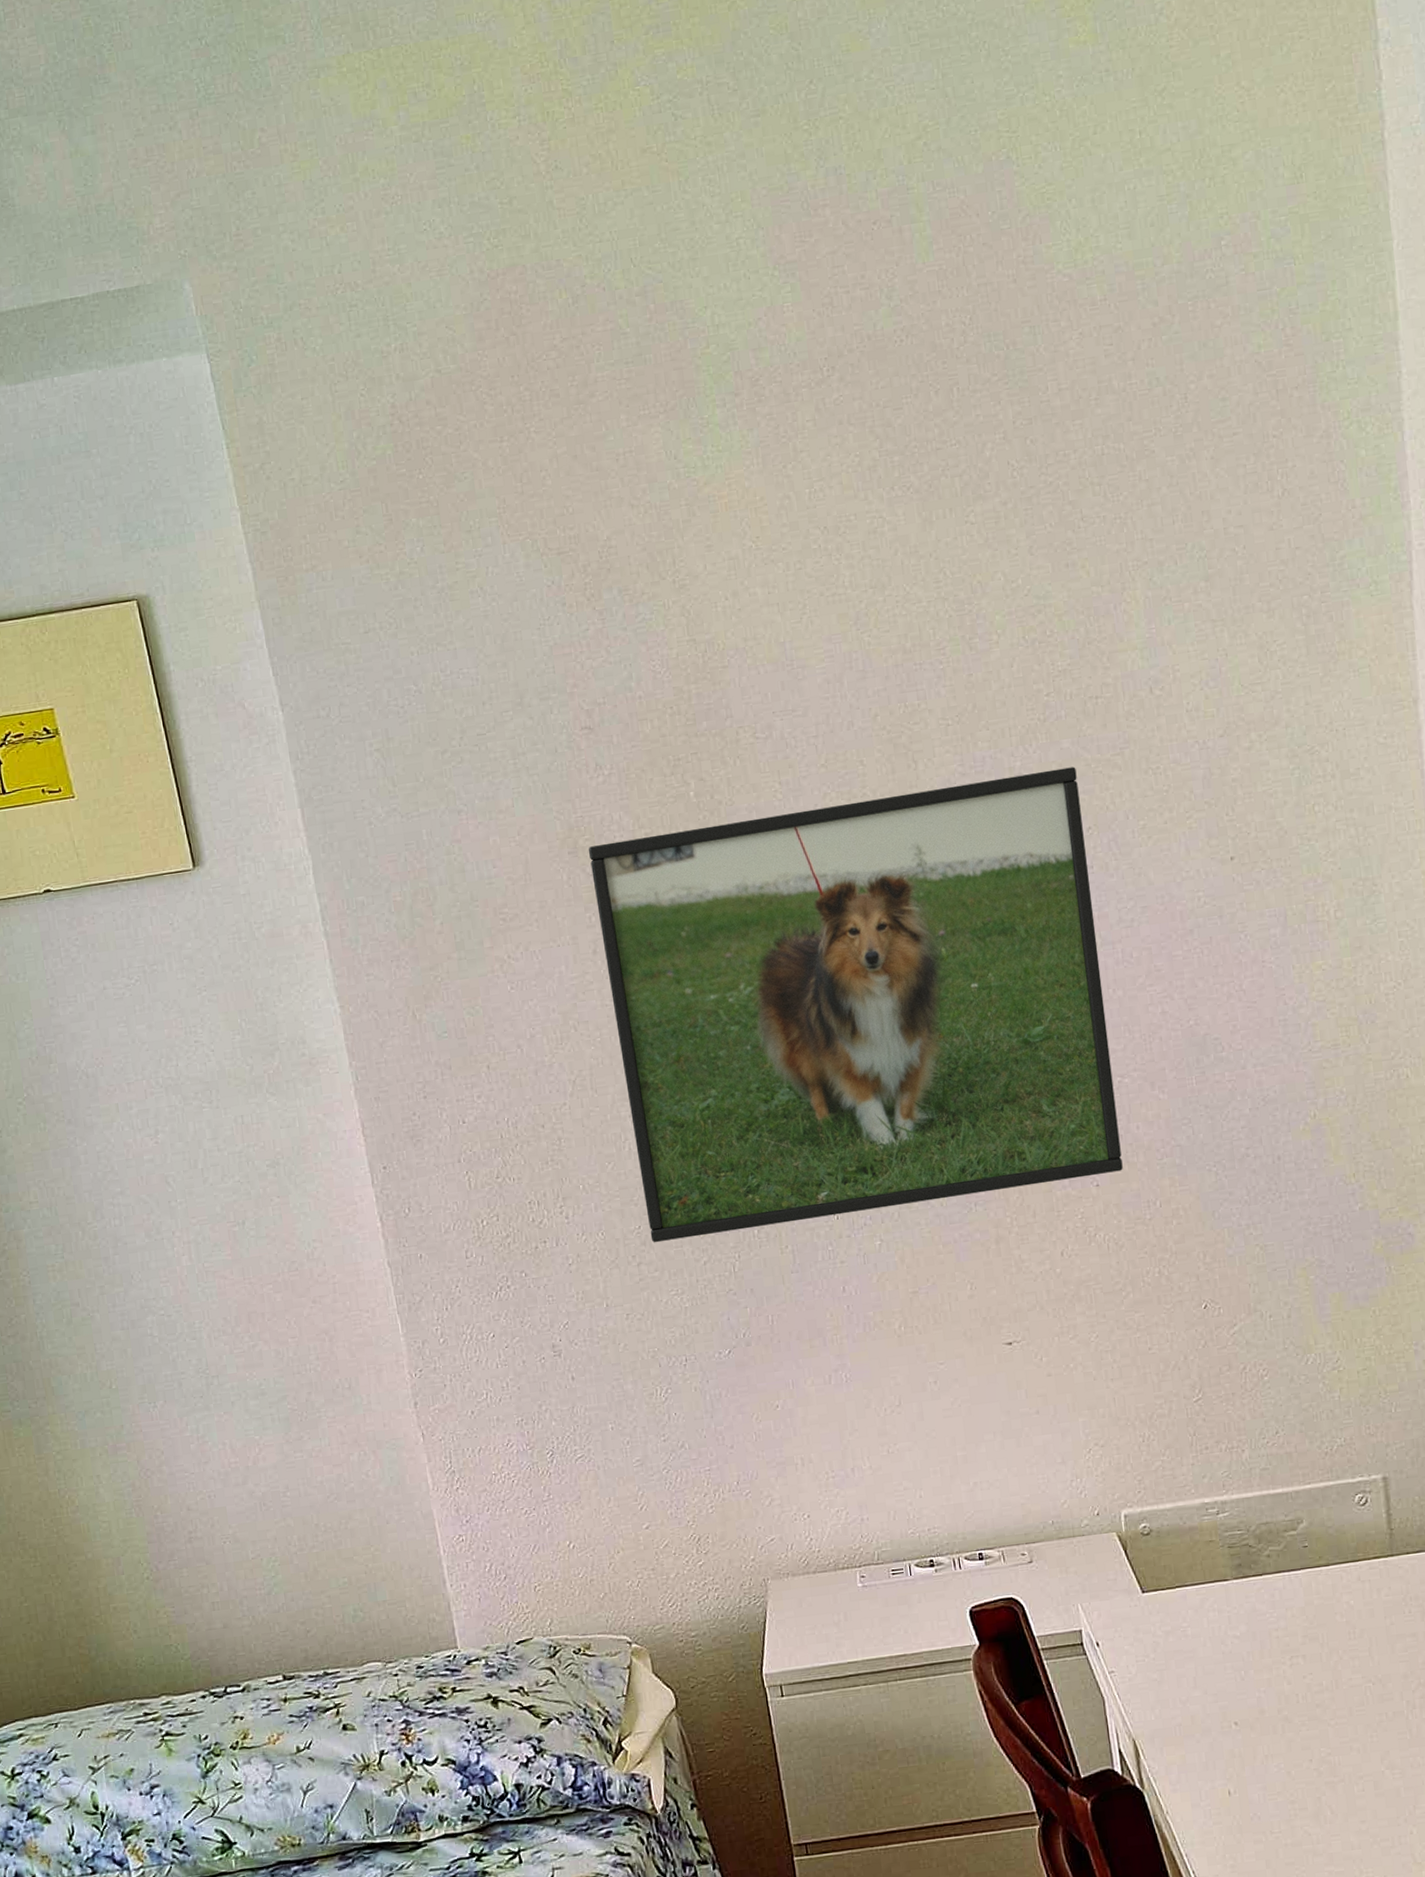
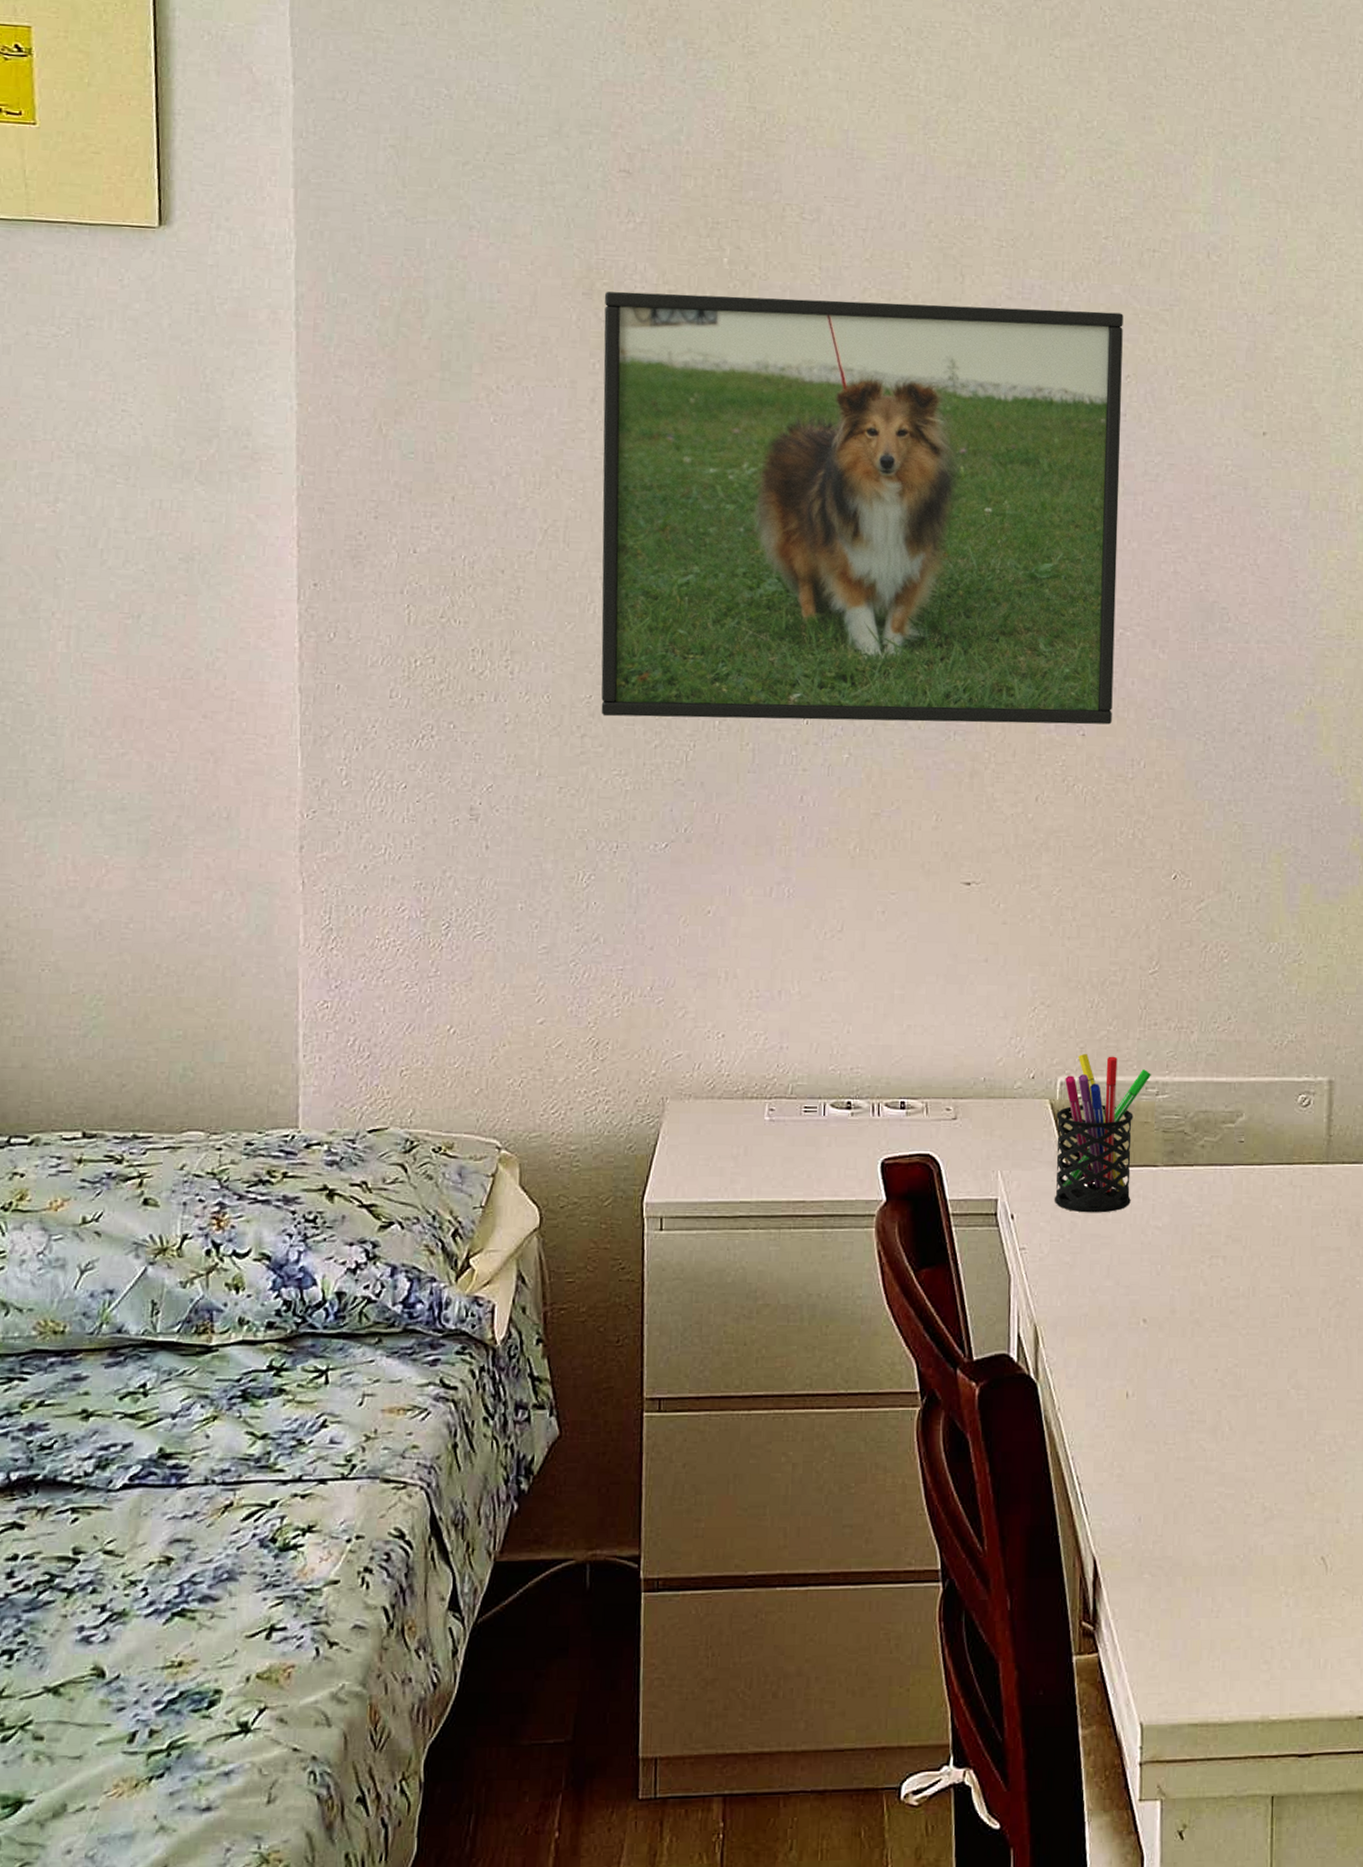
pen holder: none [1125,1483,1209,1633] -> present [1054,1053,1151,1213]

